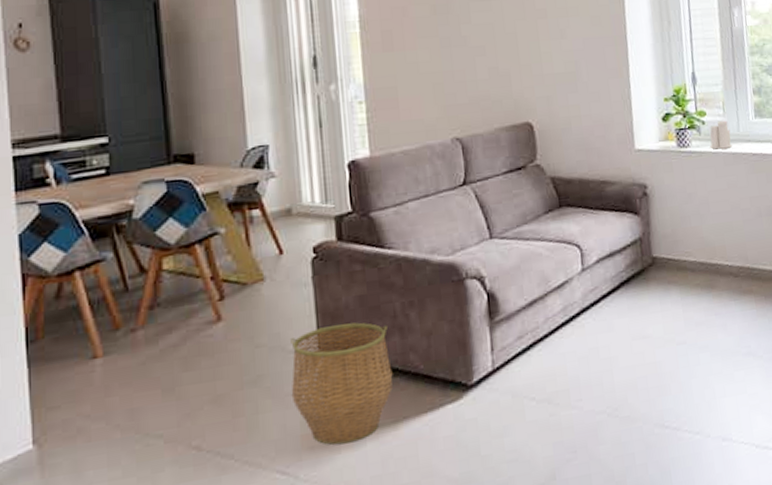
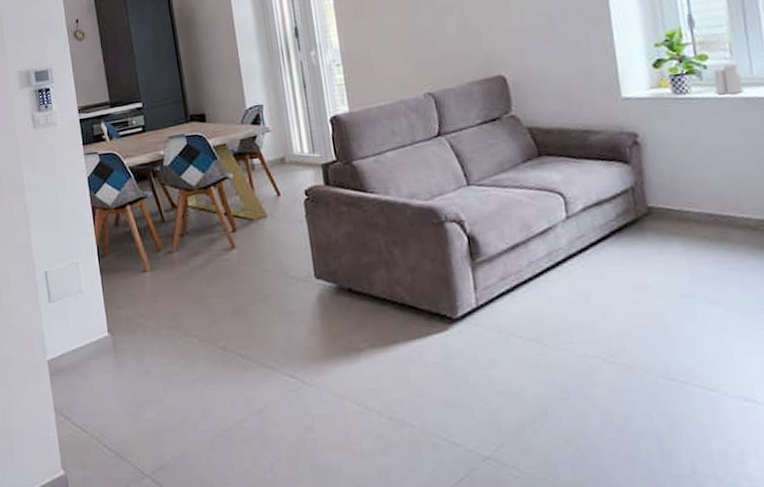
basket: present [290,322,393,445] -> none [291,256,382,359]

